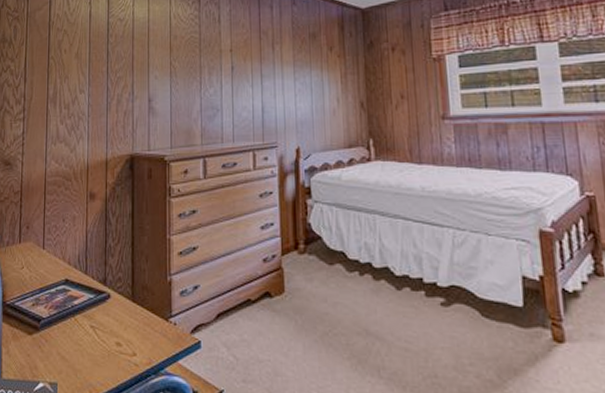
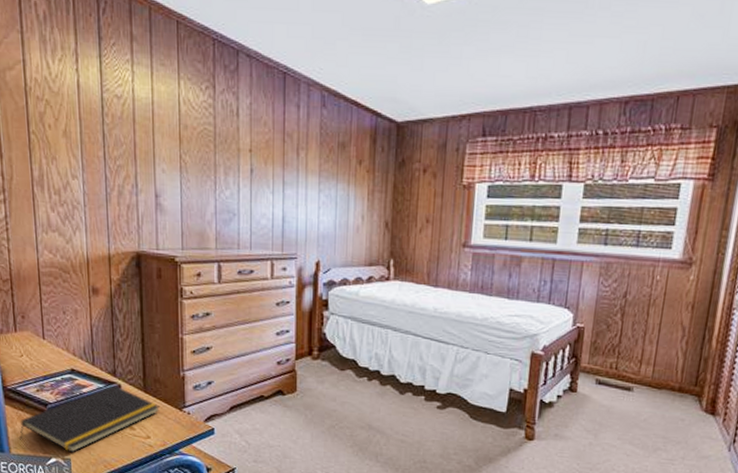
notepad: none [12,295,146,376] -> present [19,385,160,453]

